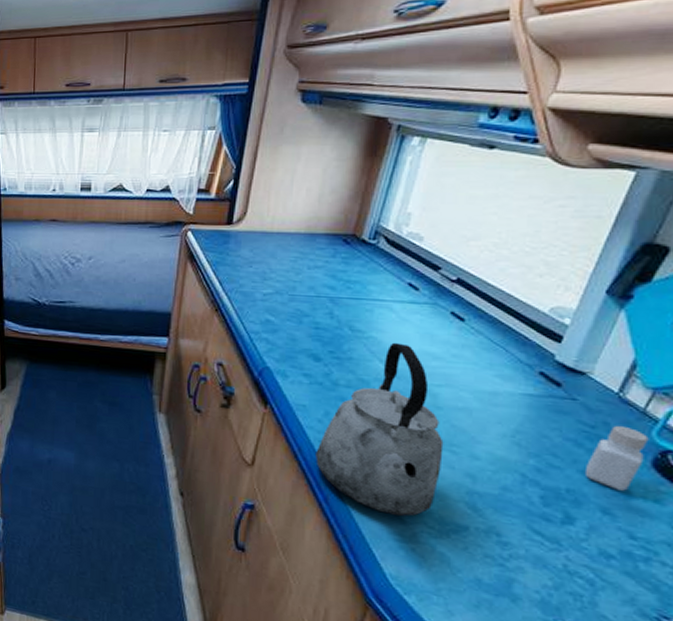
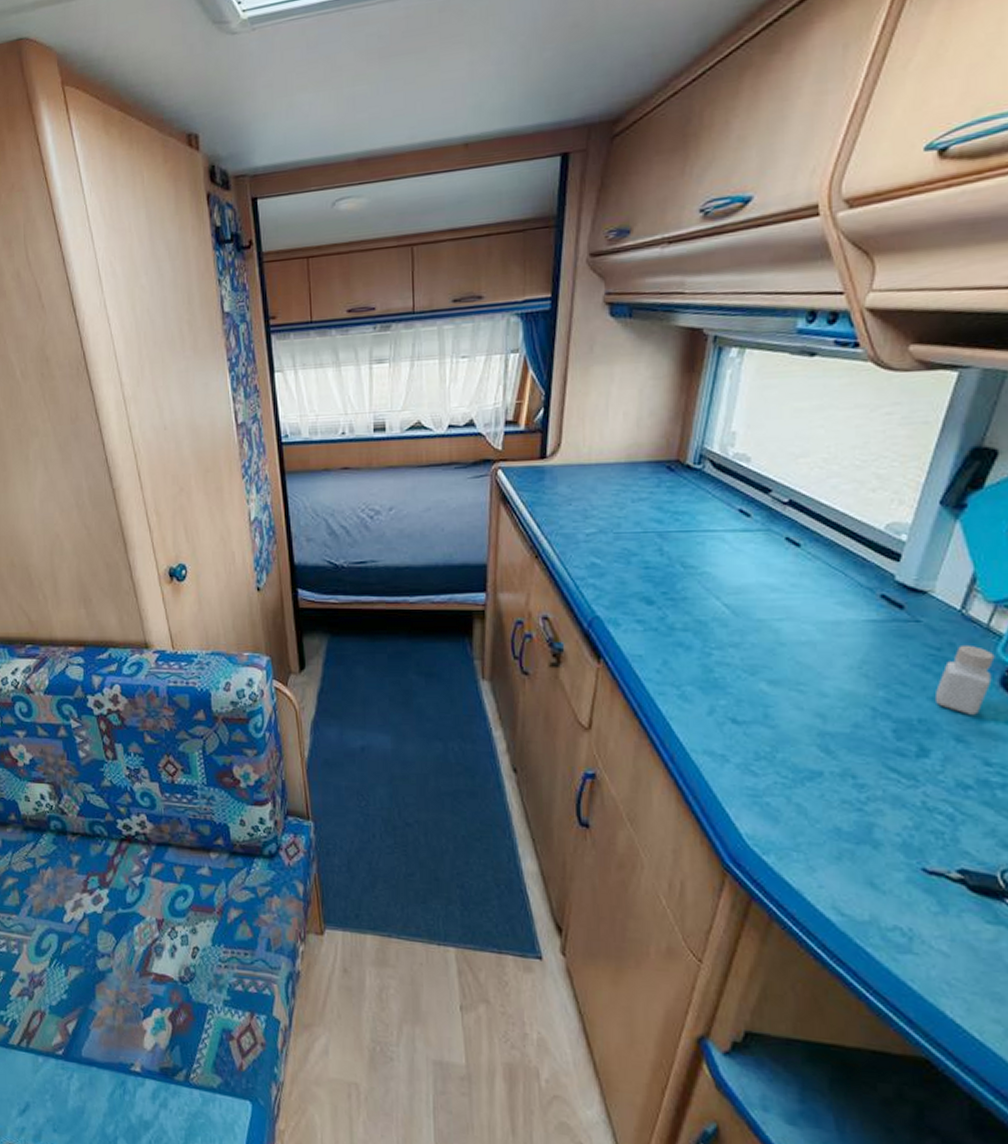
kettle: present [315,342,444,517] -> none [657,576,790,769]

